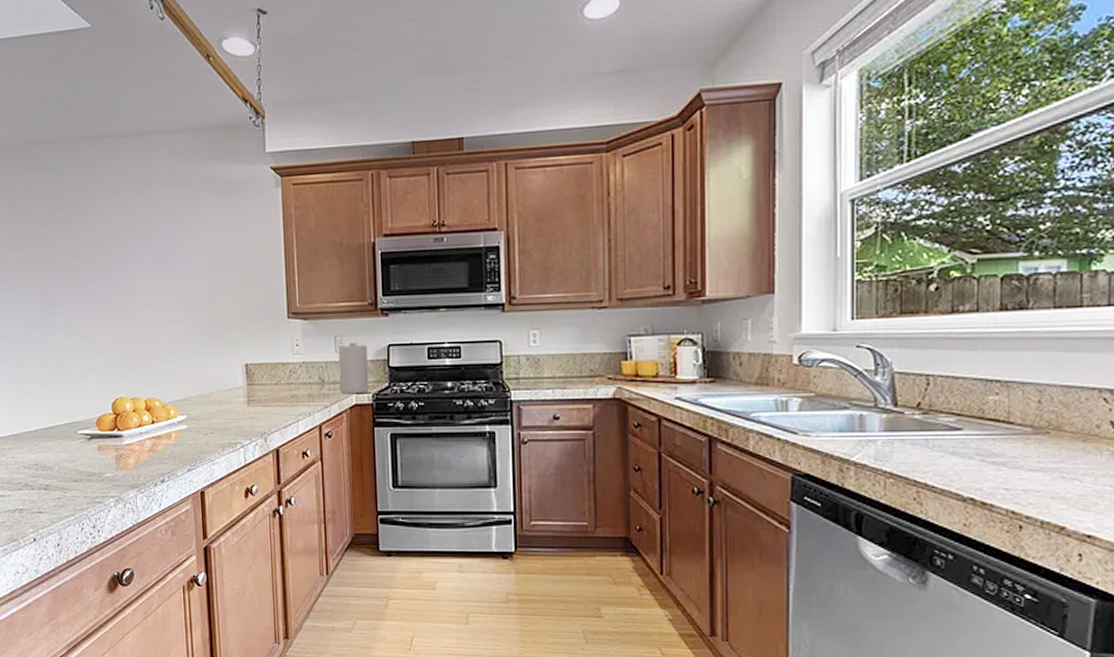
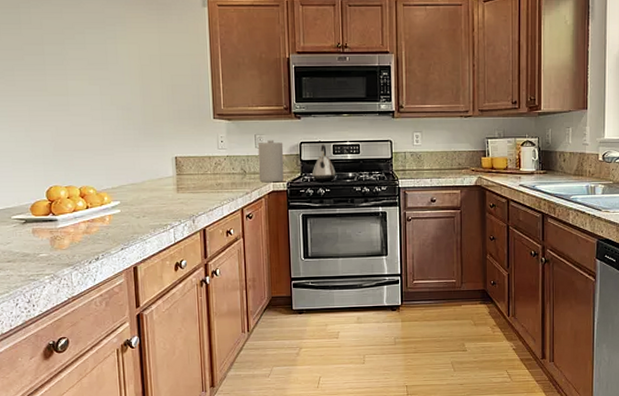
kettle: none [402,346,432,393] -> present [312,144,336,182]

